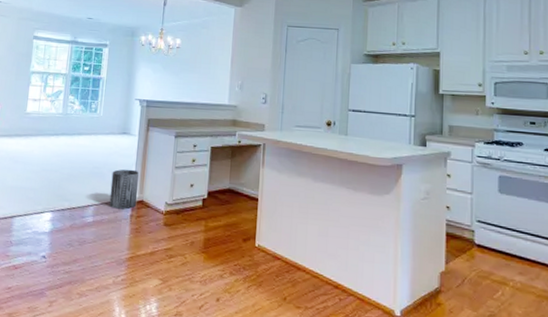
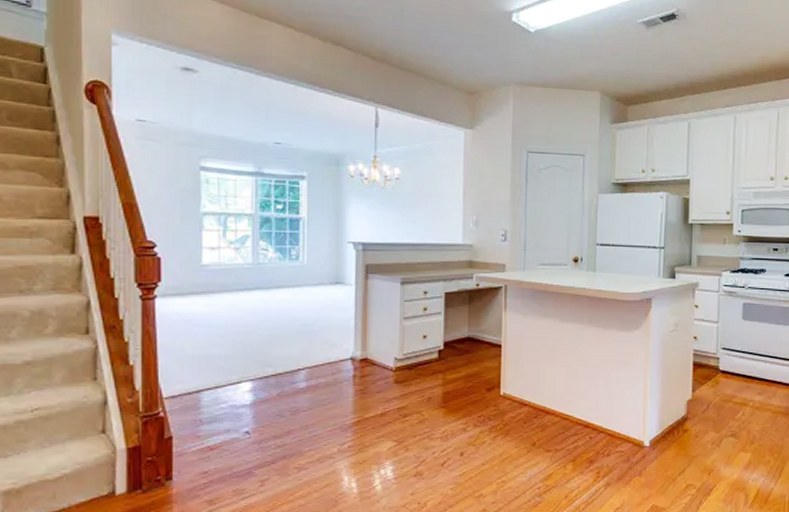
trash can: present [109,169,139,210] -> none [325,324,360,370]

